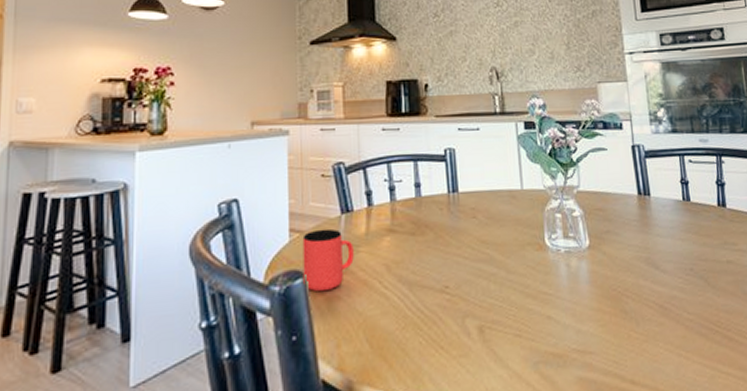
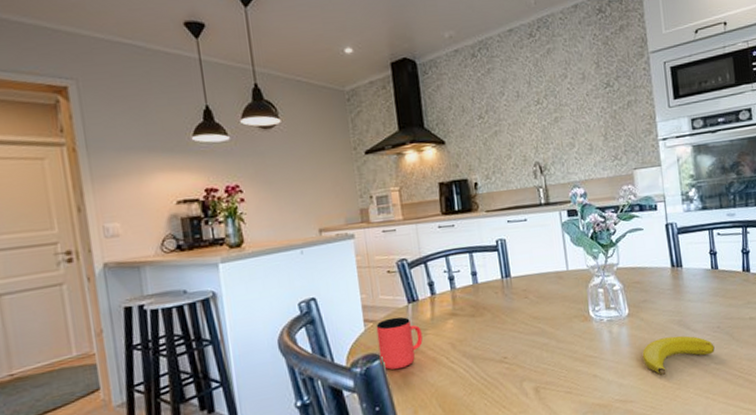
banana: none [604,276,688,323] -> present [642,336,715,375]

